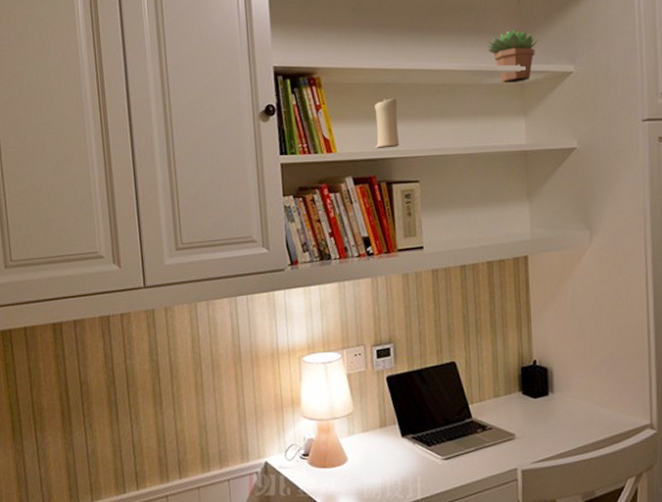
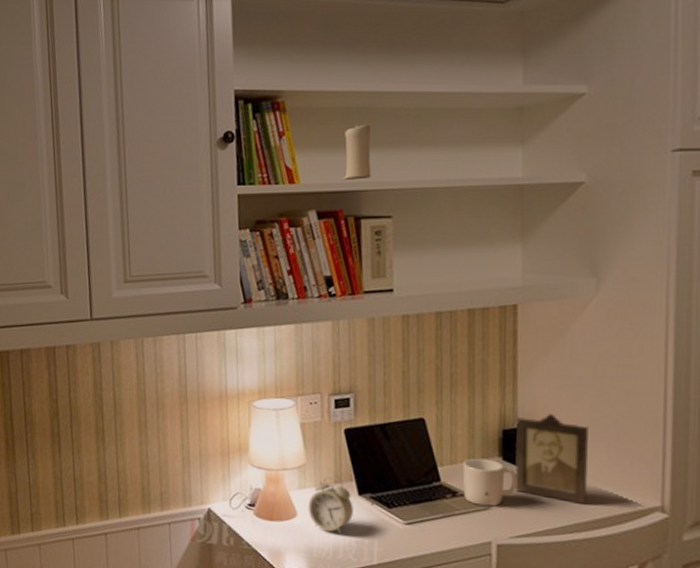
alarm clock: none [357,421,398,474] -> present [308,476,353,534]
succulent plant: present [487,29,538,84] -> none [480,44,543,107]
mug: none [490,394,536,437] -> present [462,458,518,507]
photo frame: none [532,349,592,428] -> present [515,413,589,504]

